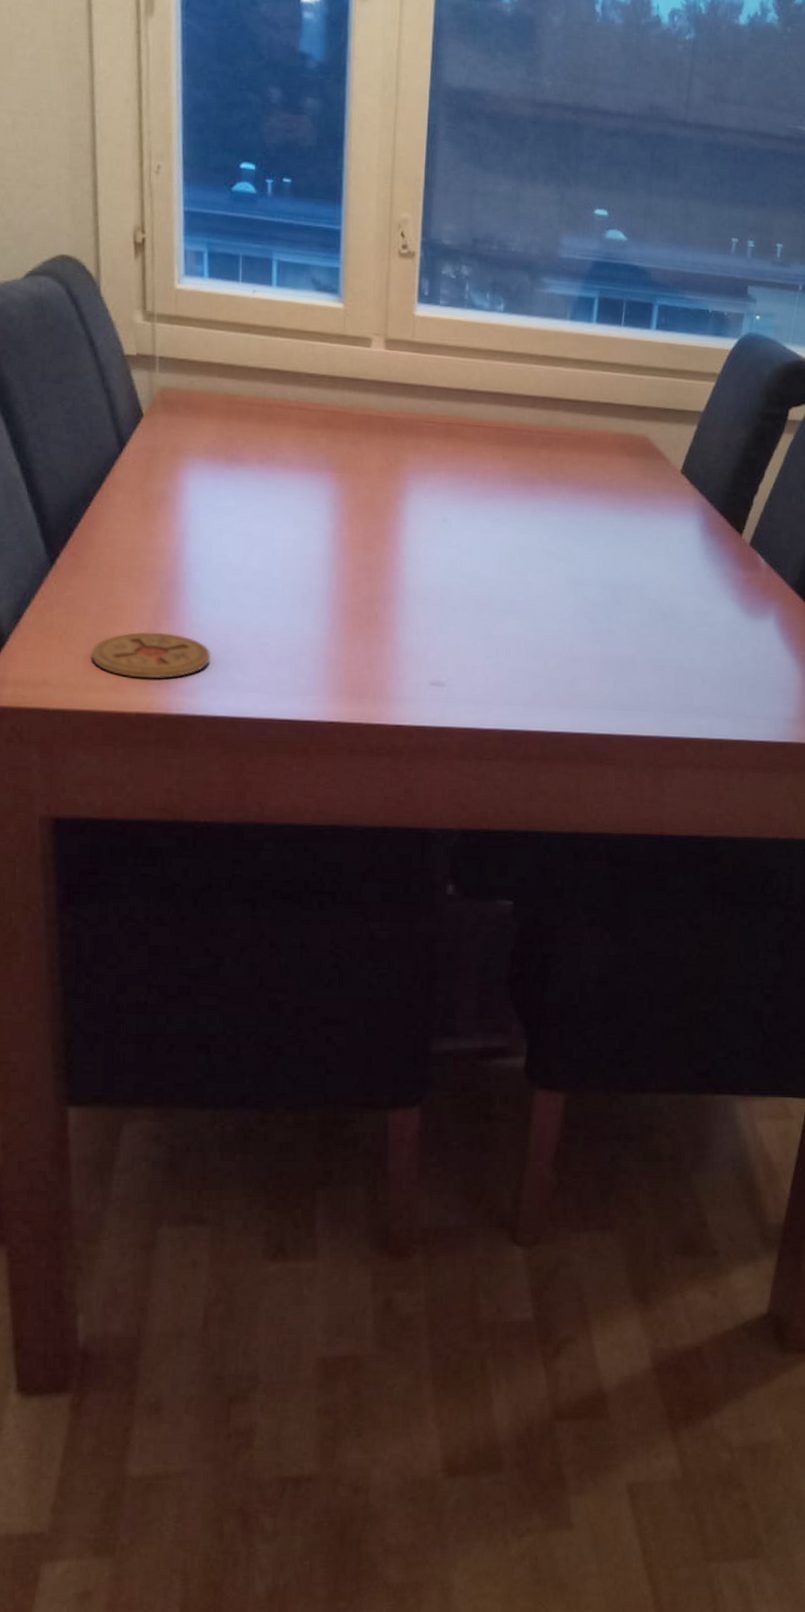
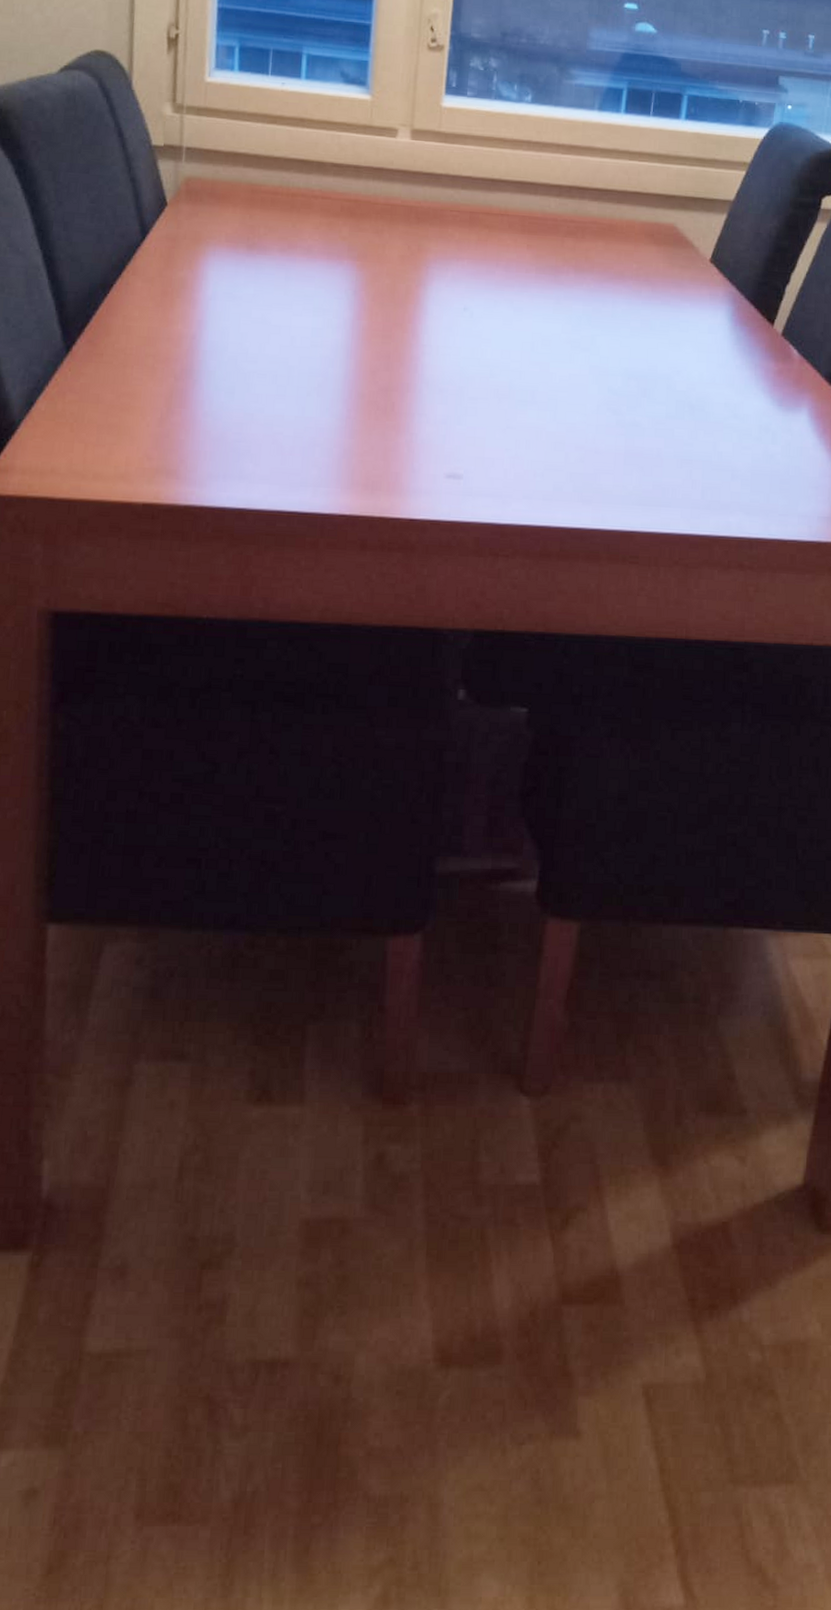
coaster: present [91,631,210,679] -> none [101,420,222,468]

